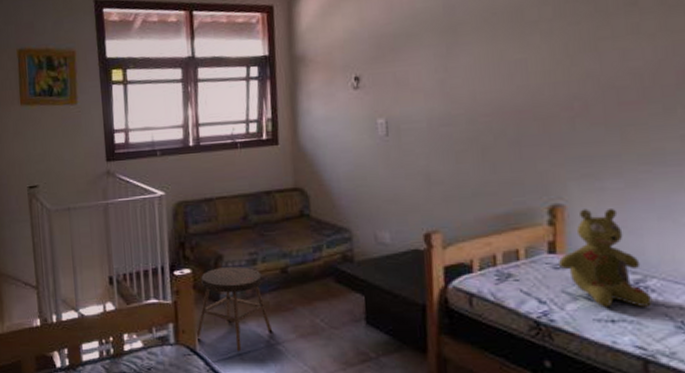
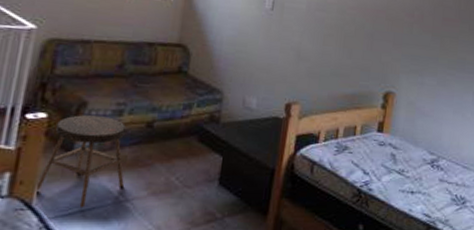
stuffed bear: present [559,209,653,308] -> none [383,98,441,182]

